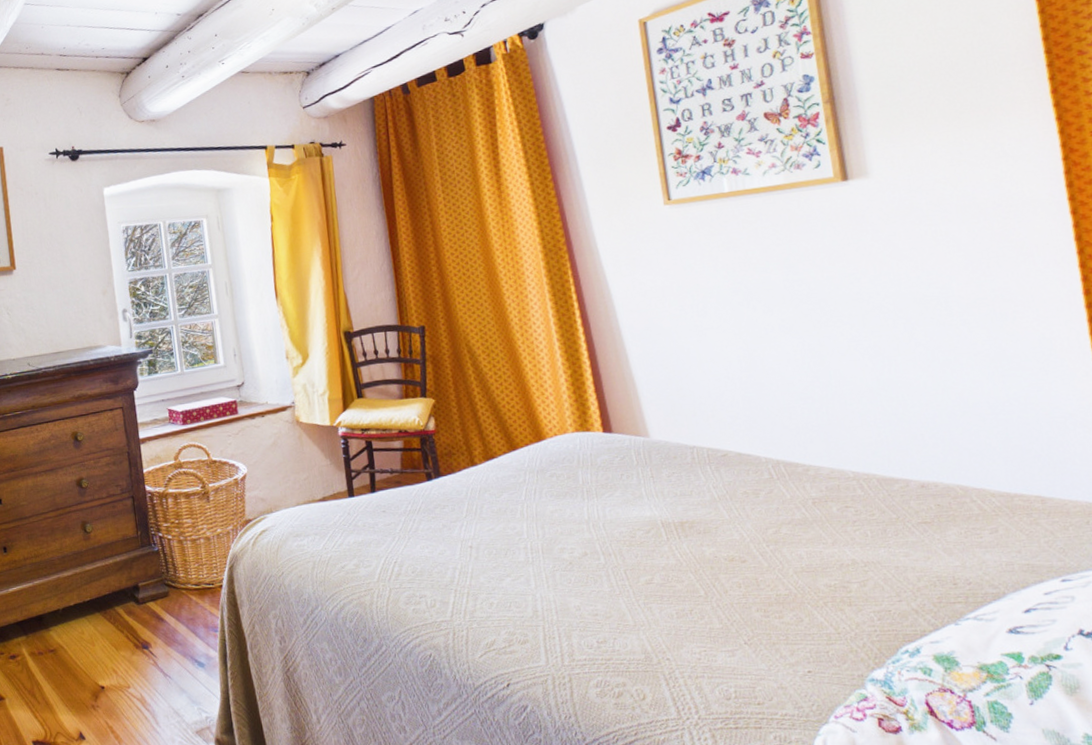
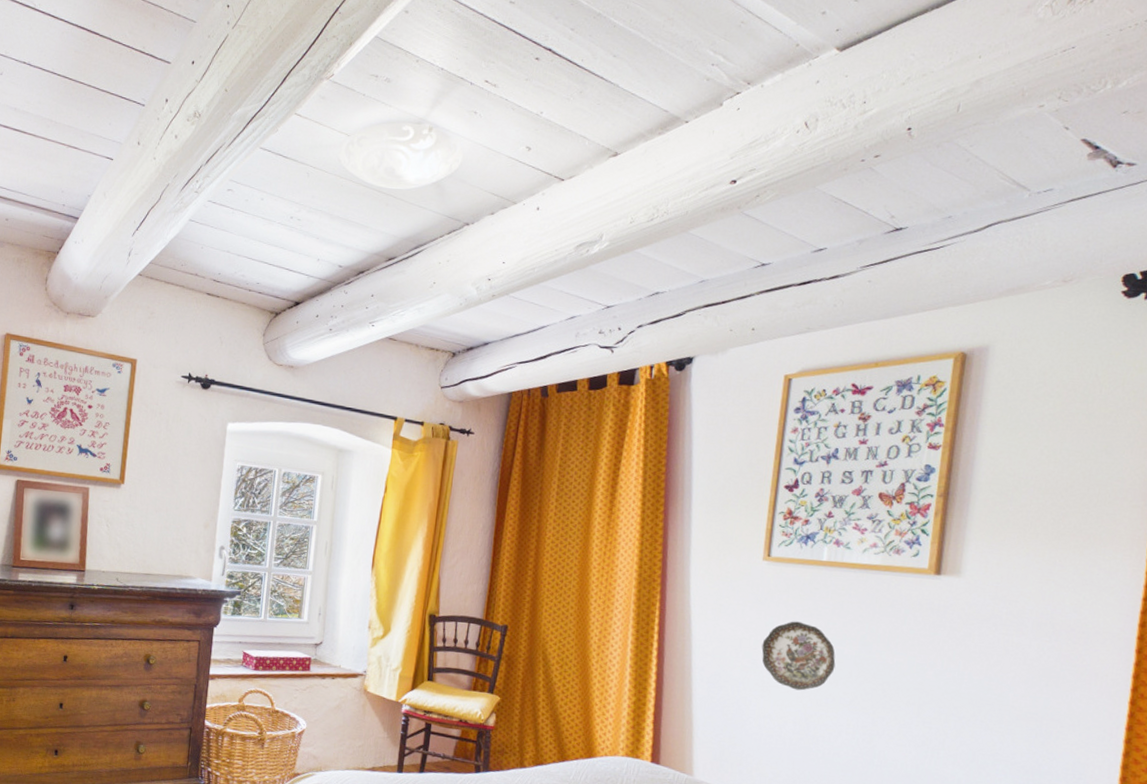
decorative plate: none [685,258,766,328] -> present [761,621,836,691]

